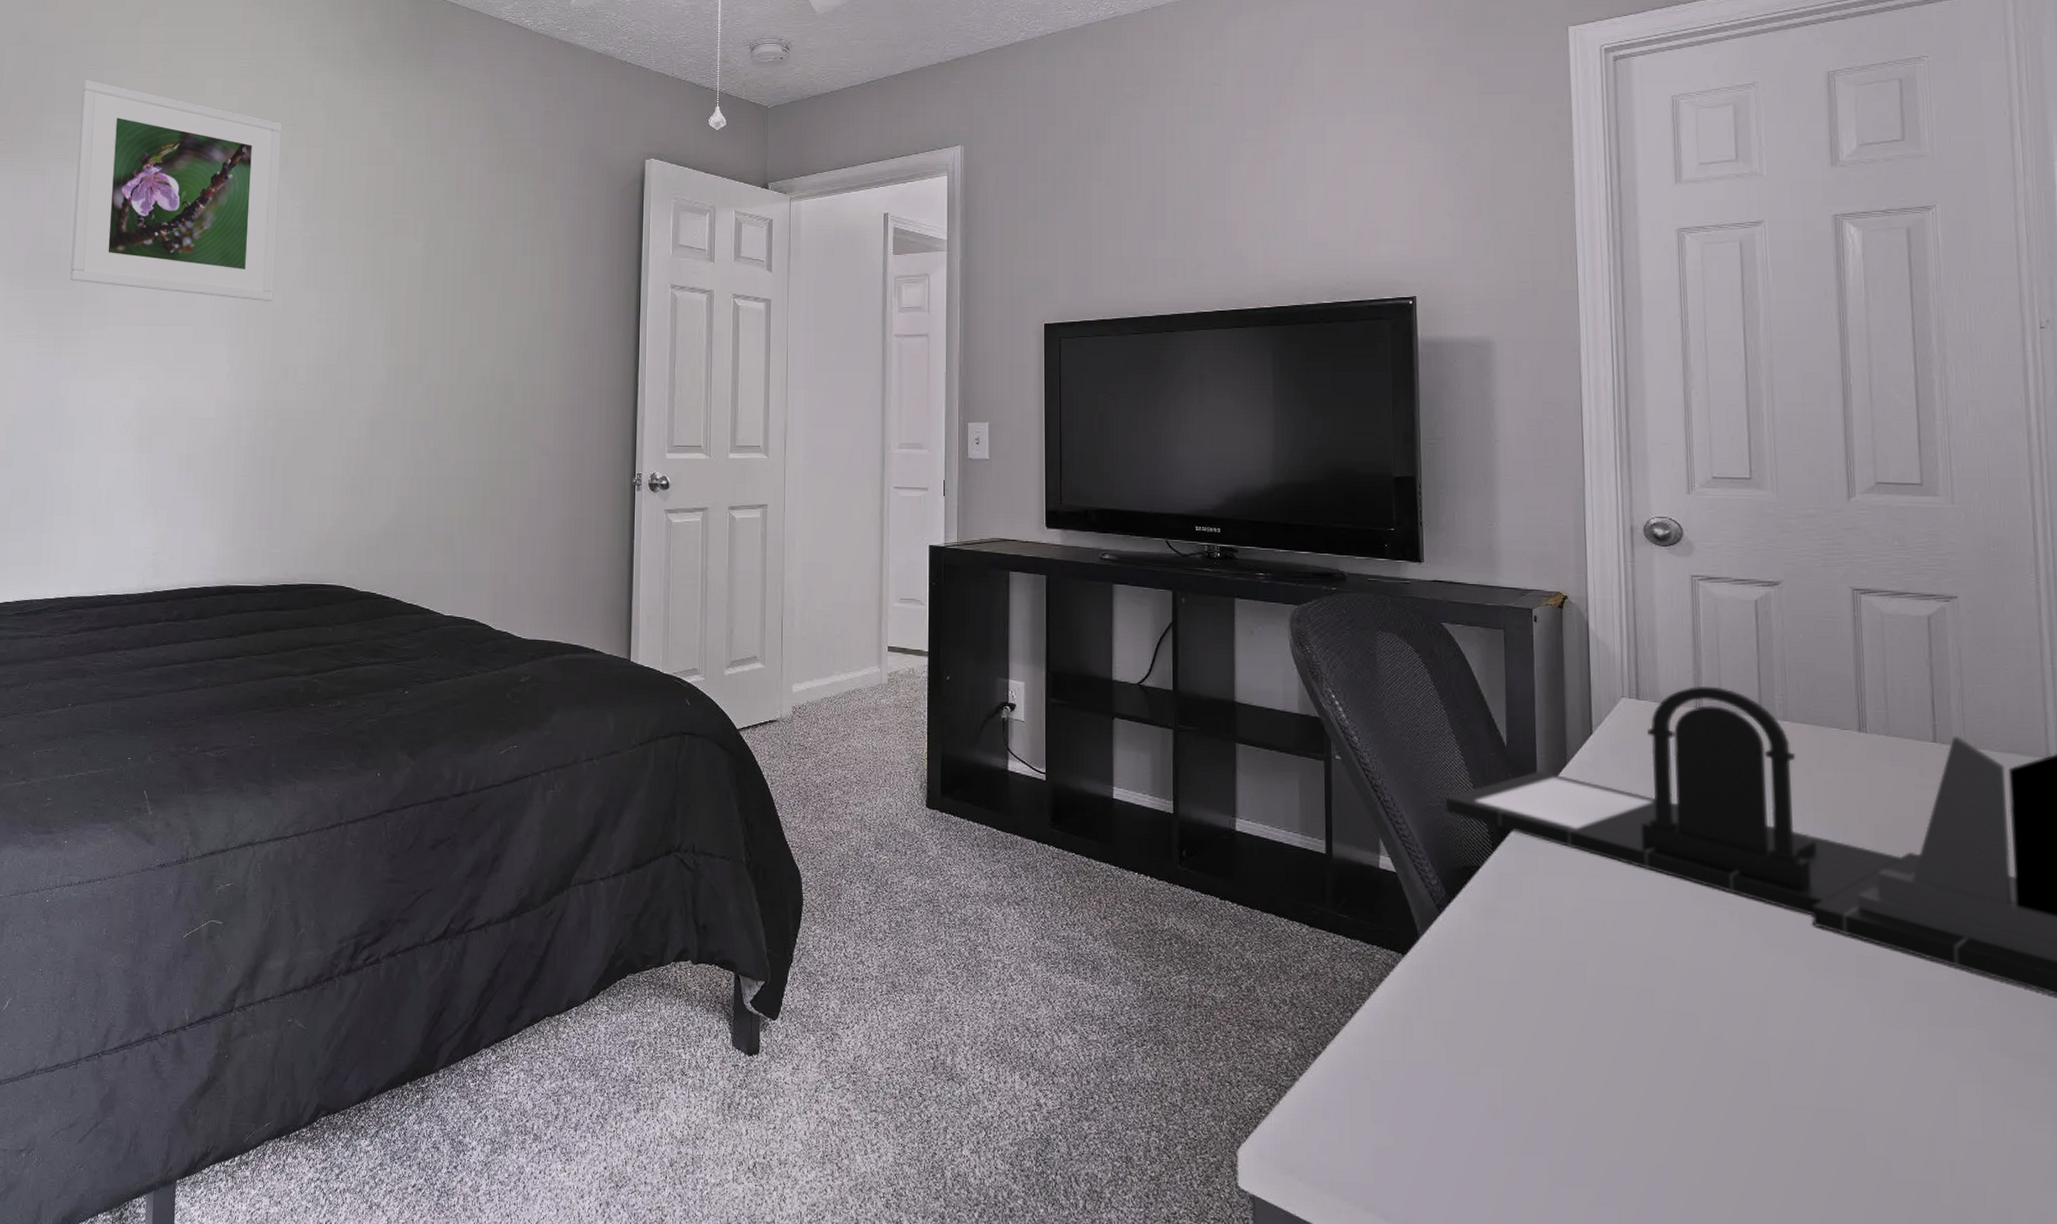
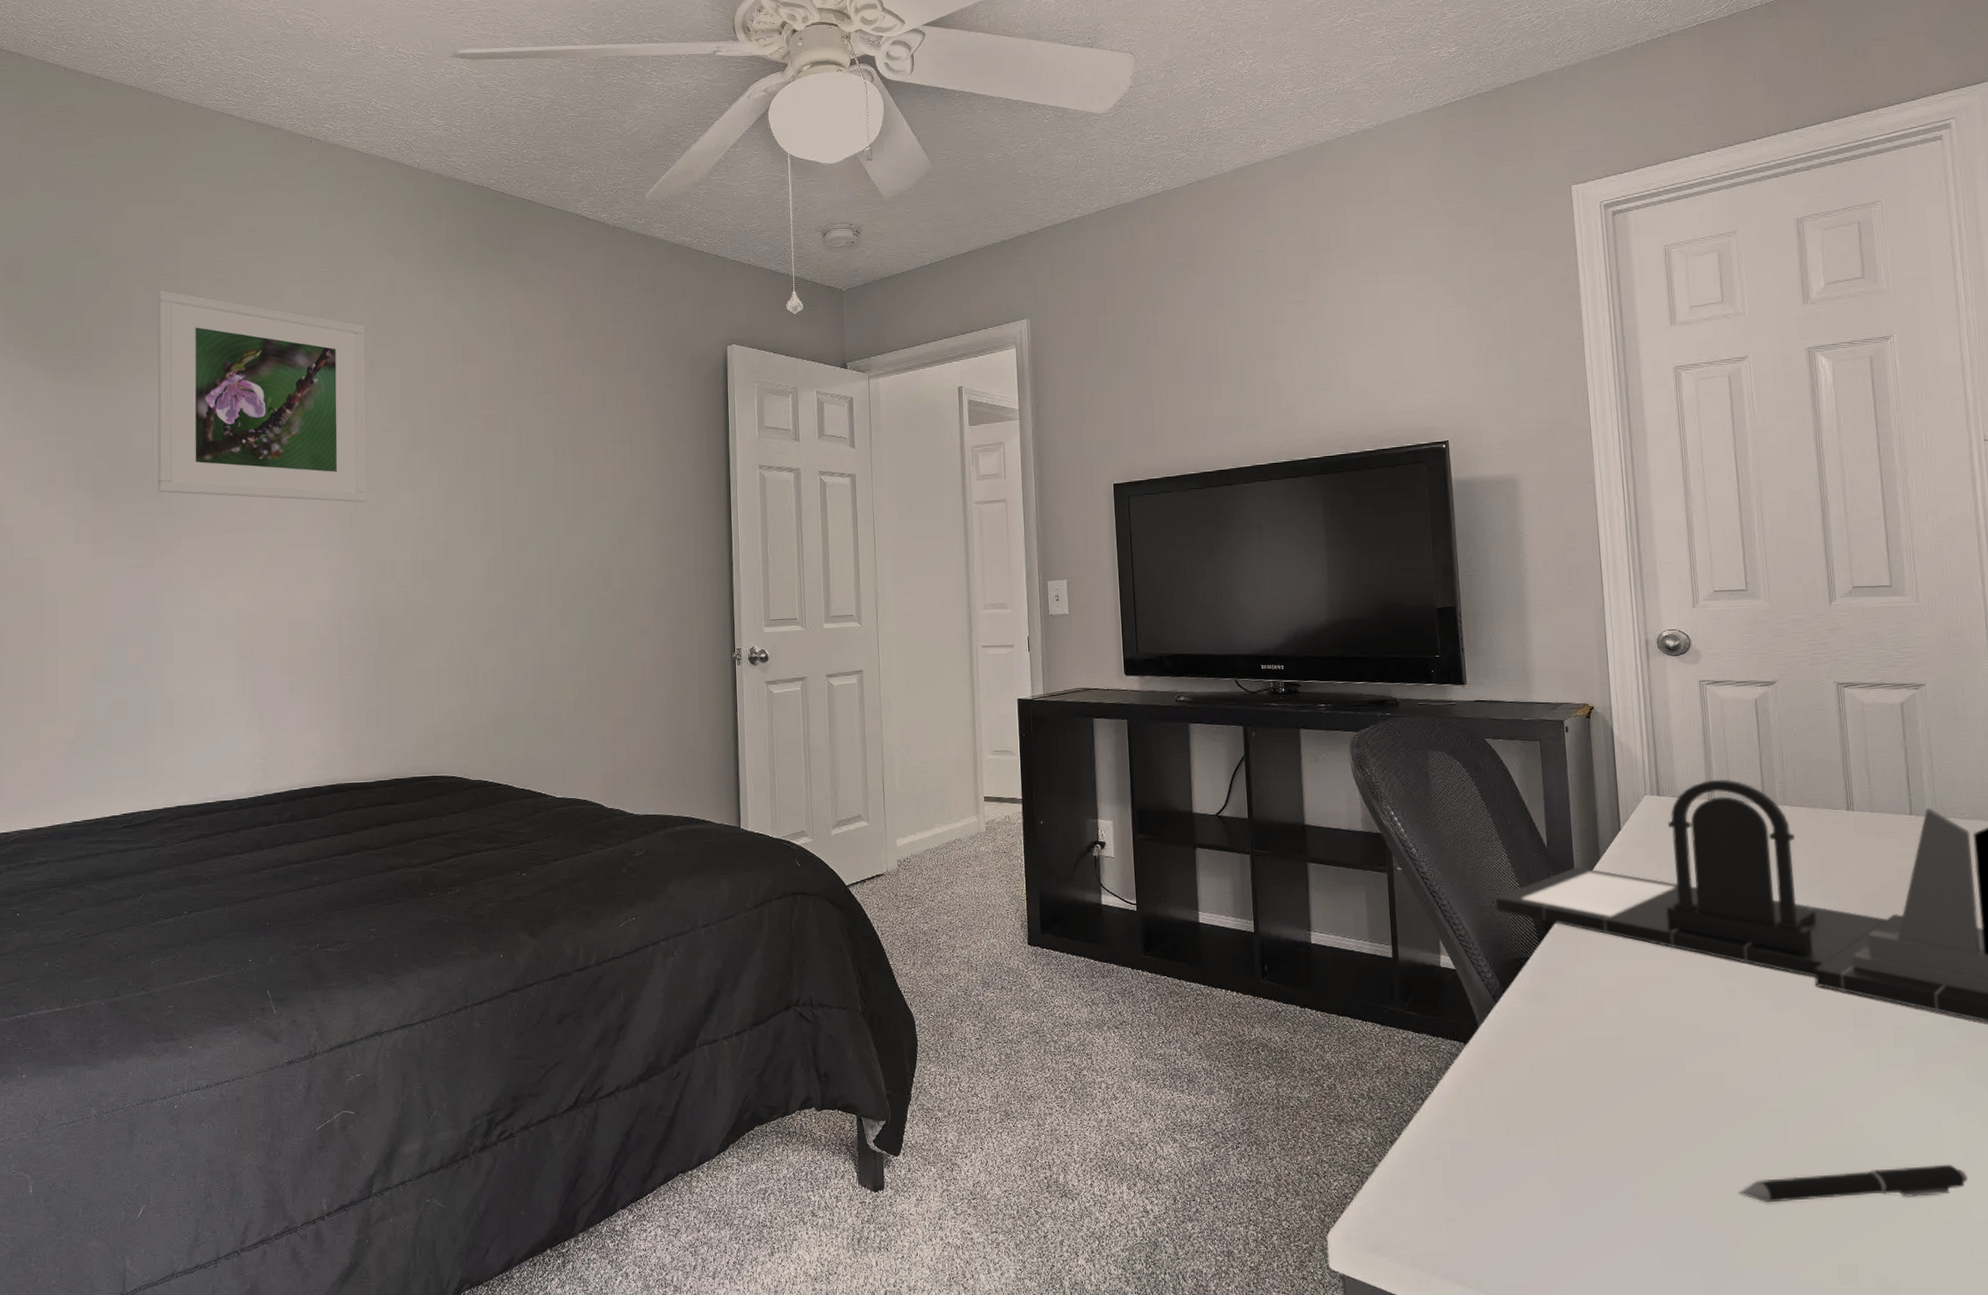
pen: none [1710,1137,1986,1176] -> present [1737,1164,1968,1203]

